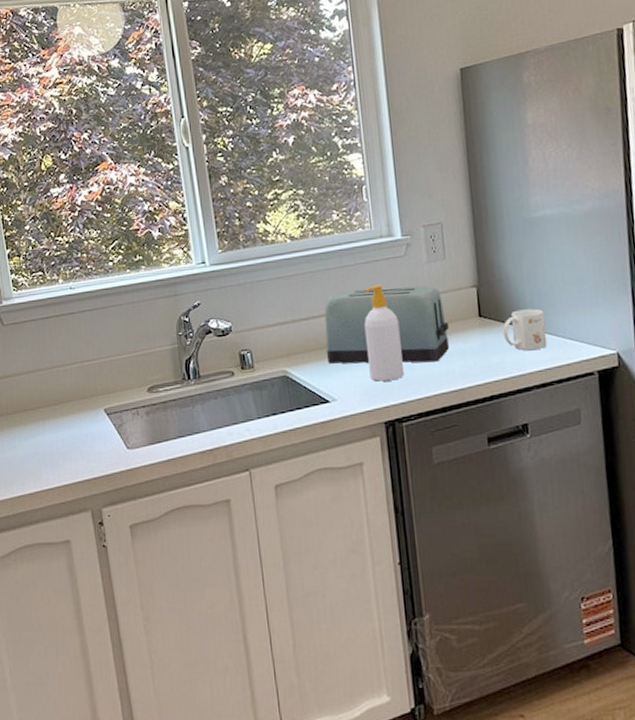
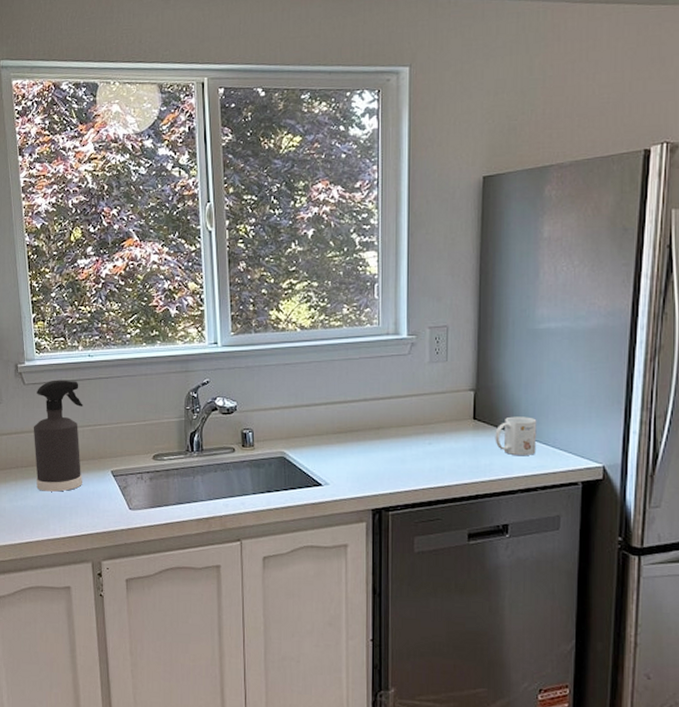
spray bottle: none [16,316,74,439] -> present [33,380,83,492]
toaster: present [324,285,450,364] -> none [325,382,444,458]
soap bottle: present [364,284,404,382] -> none [362,380,396,471]

